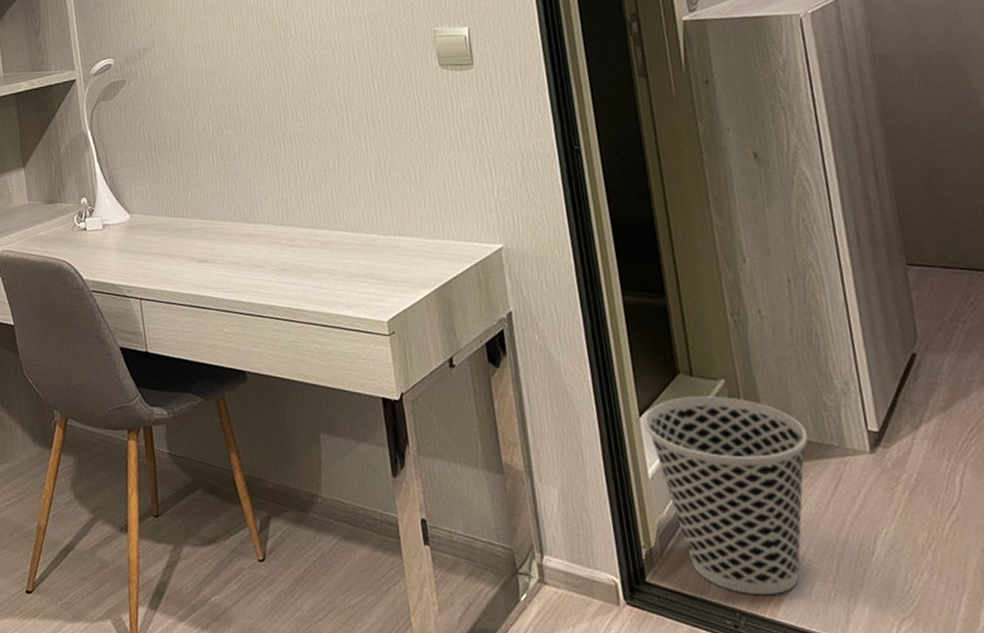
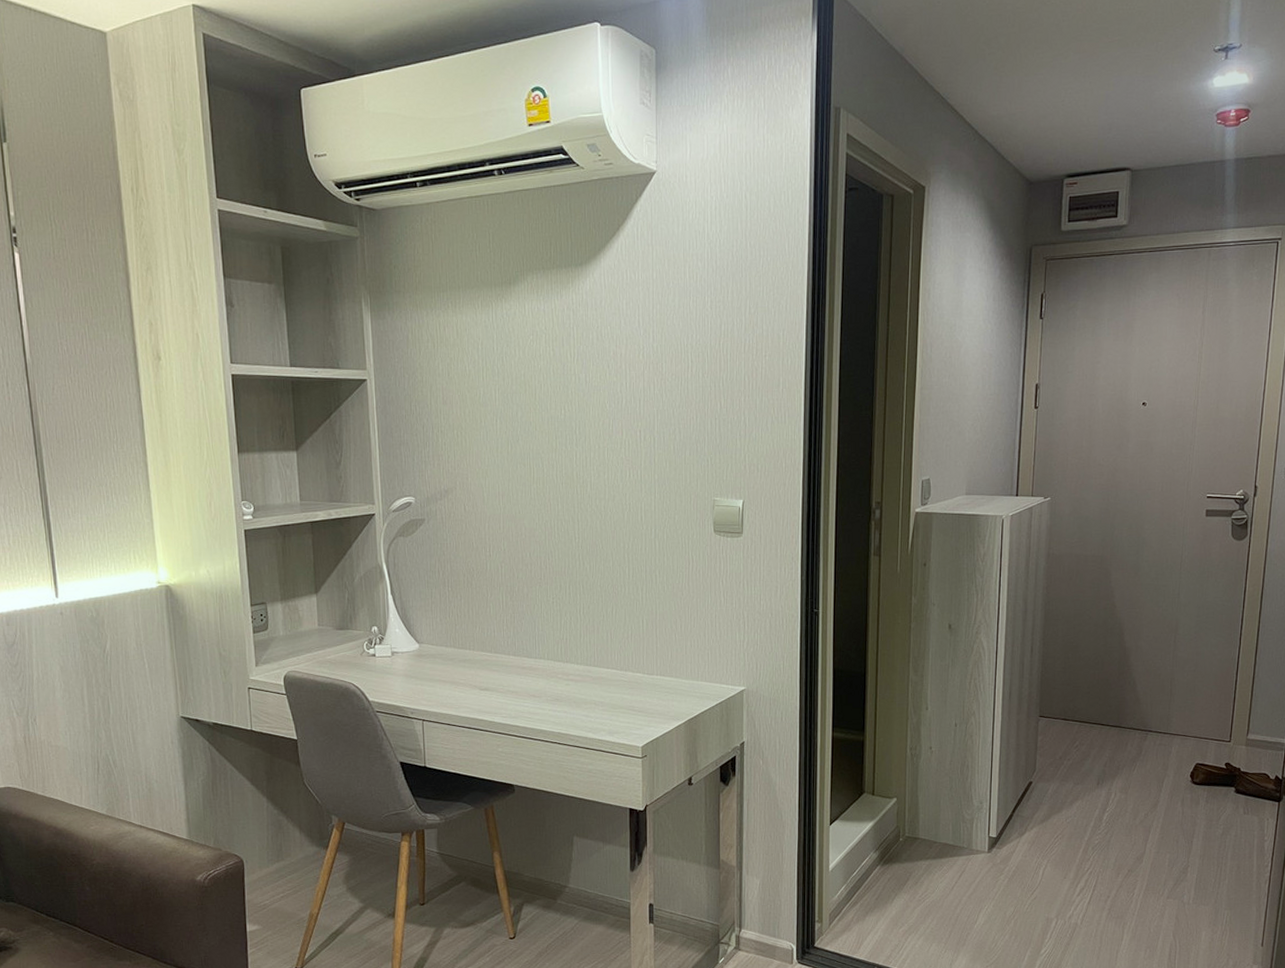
wastebasket: present [643,396,808,596] -> none [832,810,947,954]

